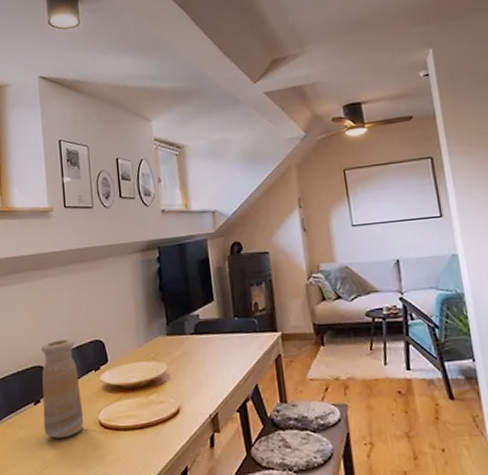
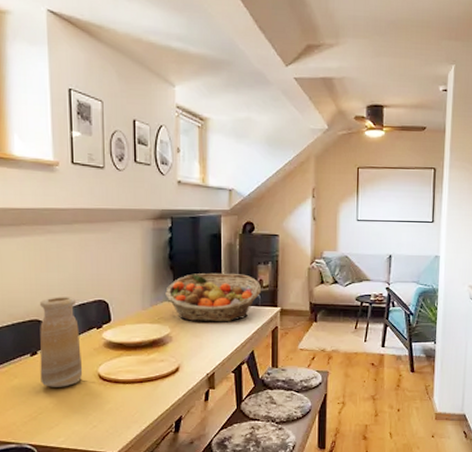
fruit basket: none [159,298,258,356] -> present [165,272,262,322]

